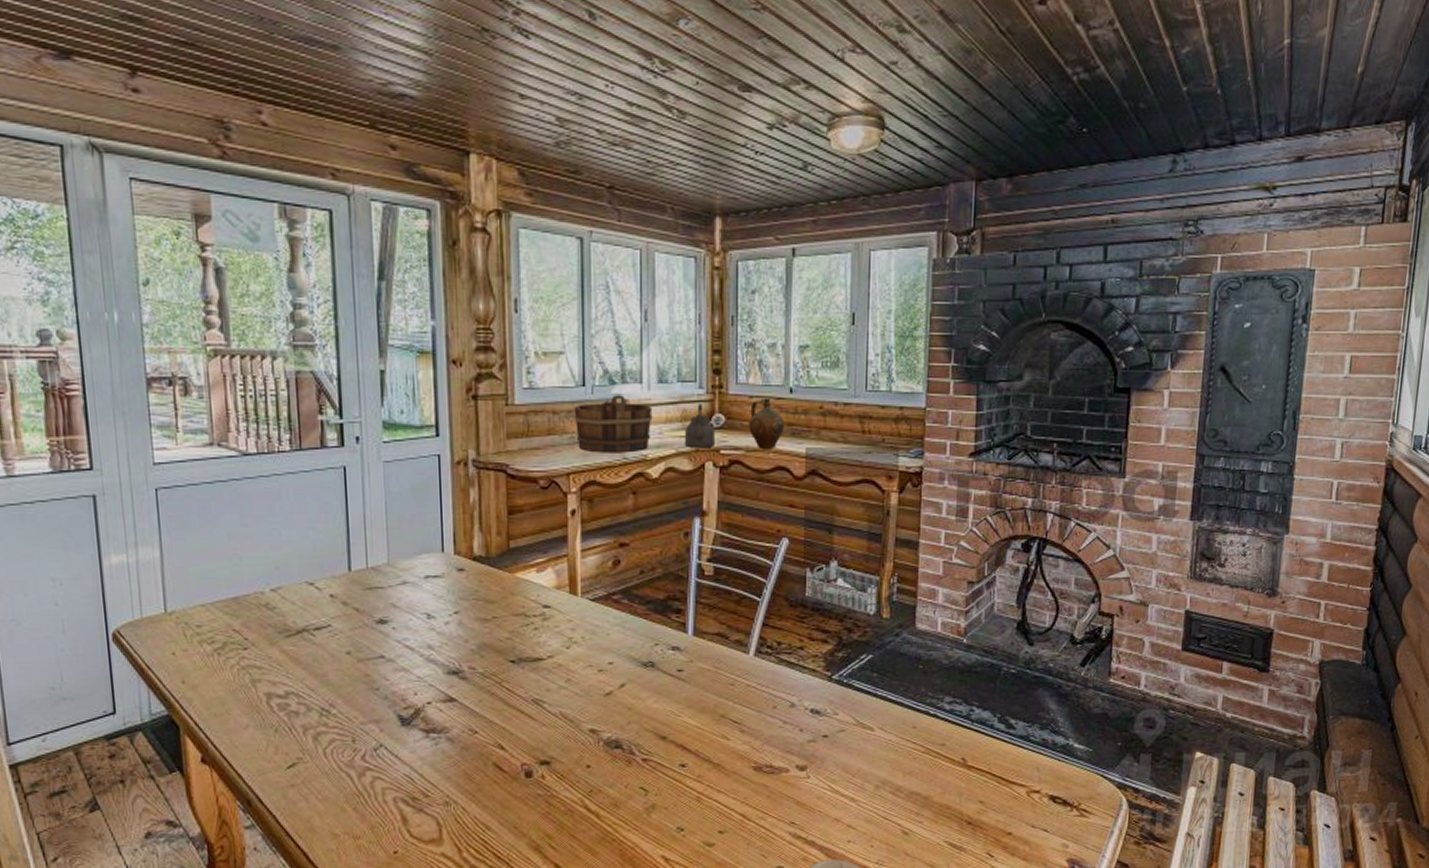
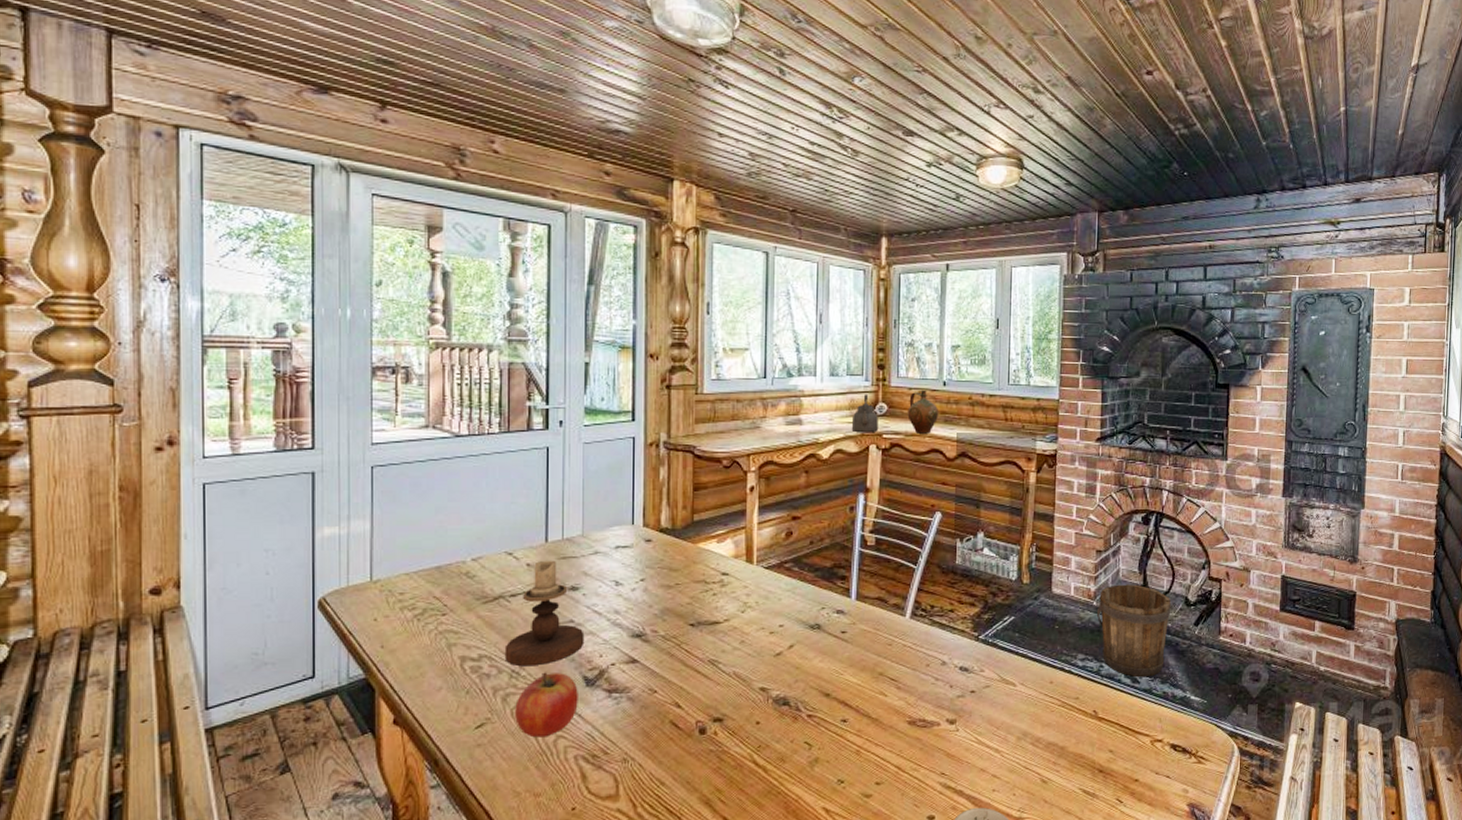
candlestick: none [312,592,397,705] -> present [504,561,585,667]
apple: none [327,710,394,779] -> present [515,672,578,738]
wooden bucket: present [574,395,653,453] -> none [755,386,825,437]
wooden bucket: none [966,620,1054,723] -> present [1096,584,1171,678]

